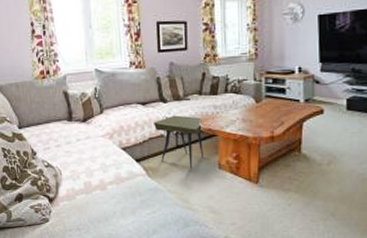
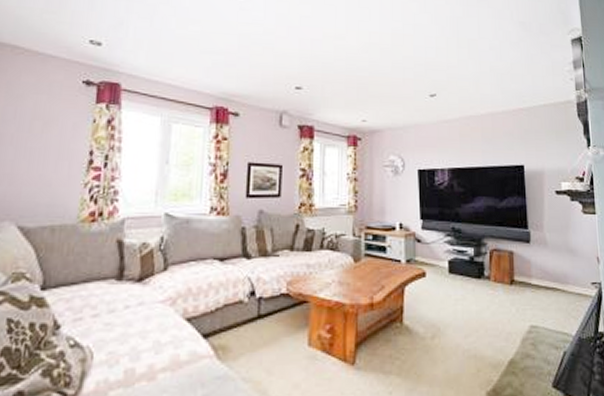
side table: present [154,115,203,169] -> none [232,275,293,346]

